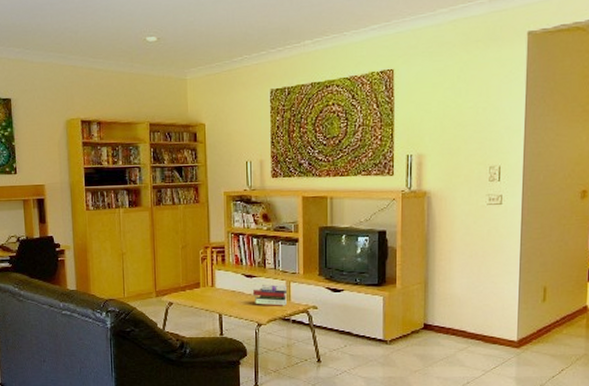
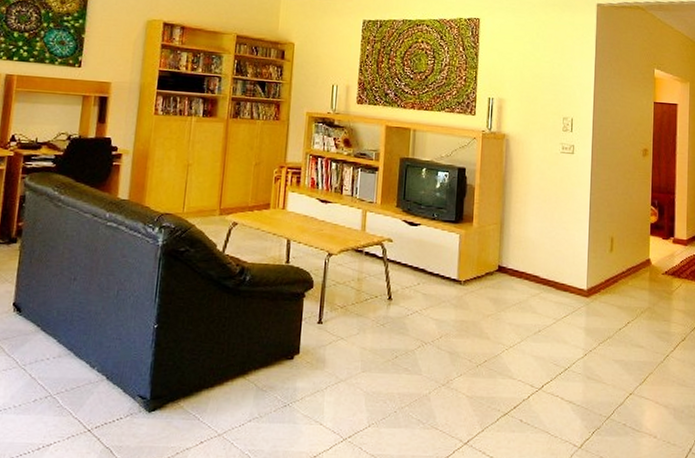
books: present [252,285,287,307] -> none [325,212,362,238]

